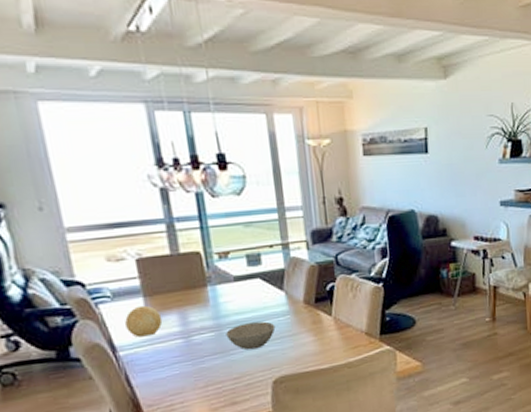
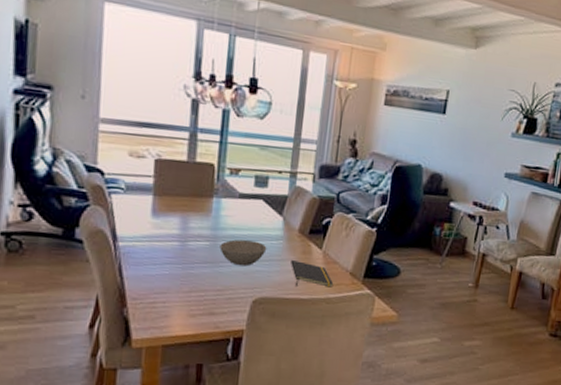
decorative ball: present [125,305,163,338] -> none [131,203,166,233]
notepad: none [303,332,352,358] -> present [291,260,334,288]

